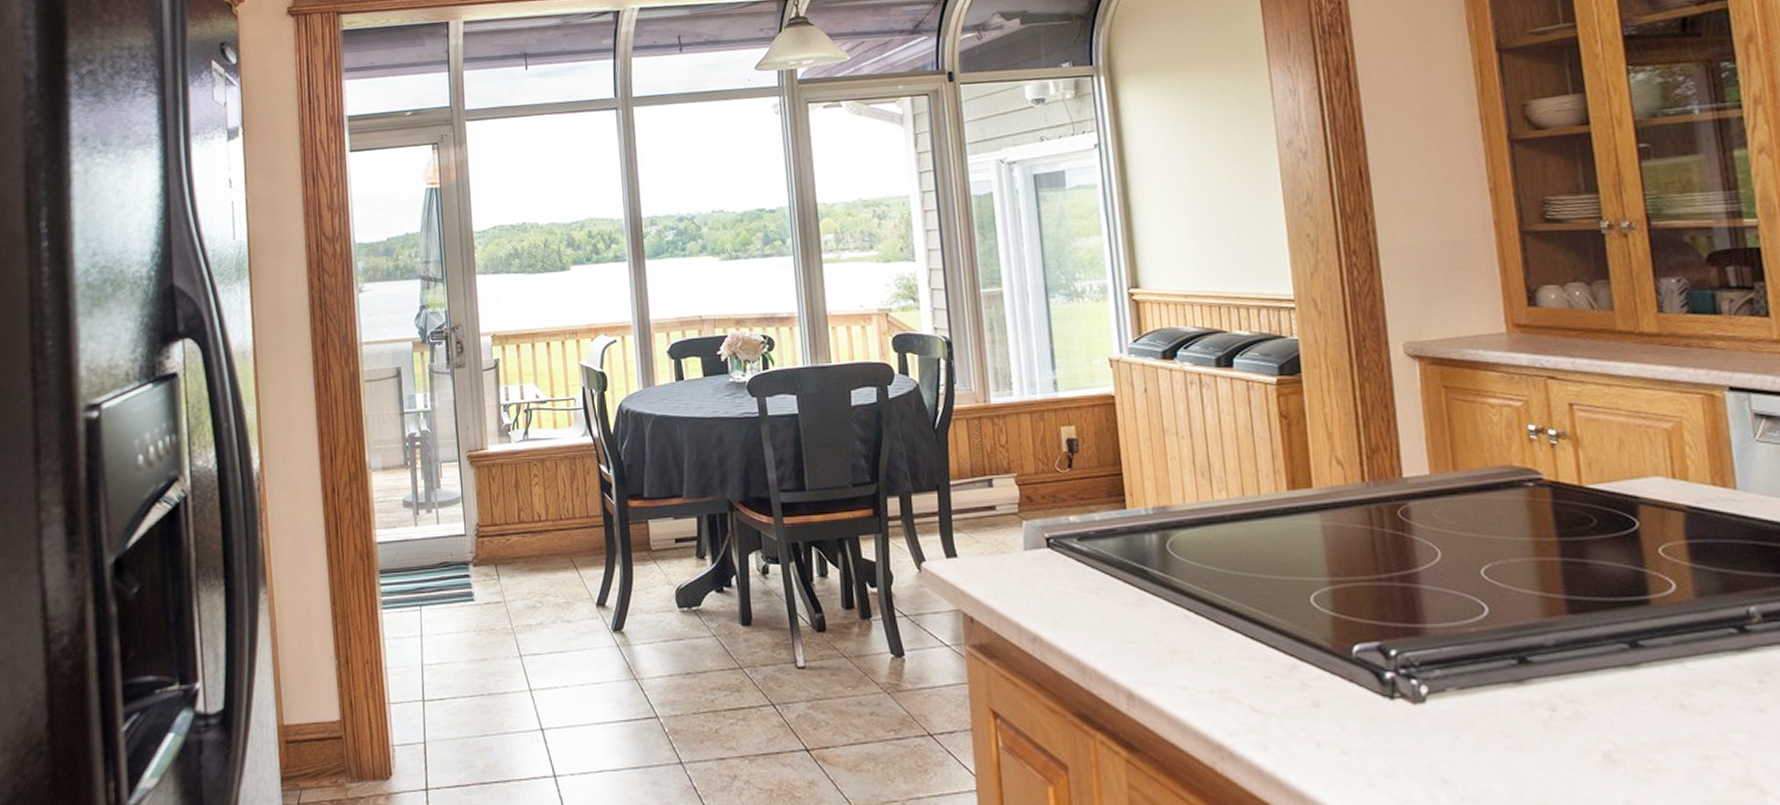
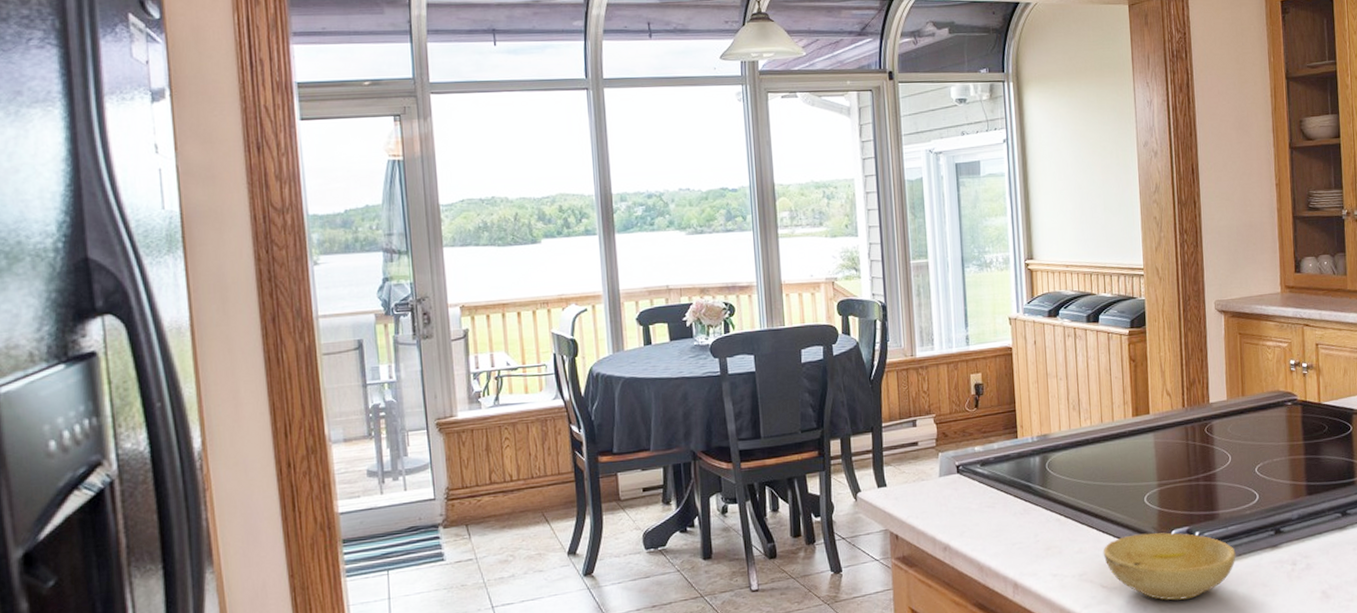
bowl: none [1252,645,1457,741] -> present [1103,532,1236,600]

